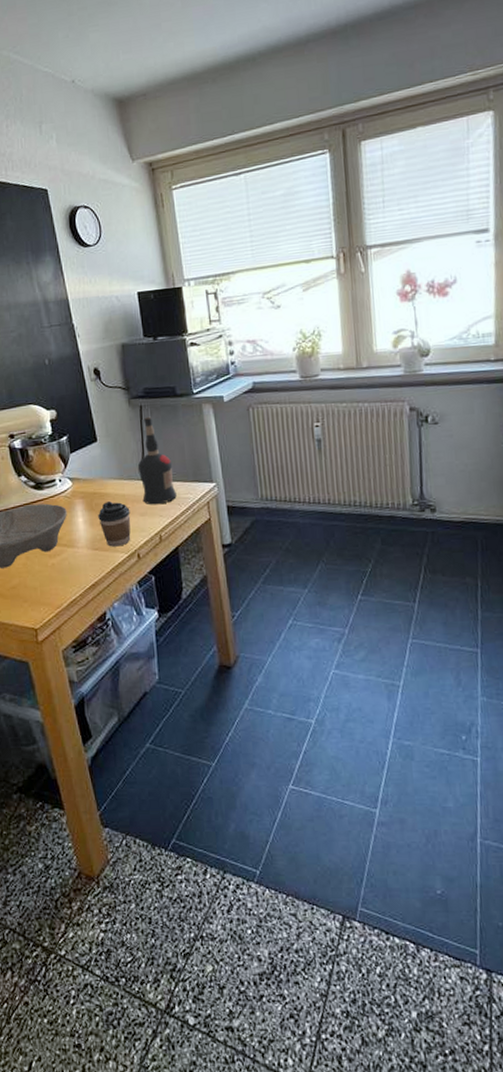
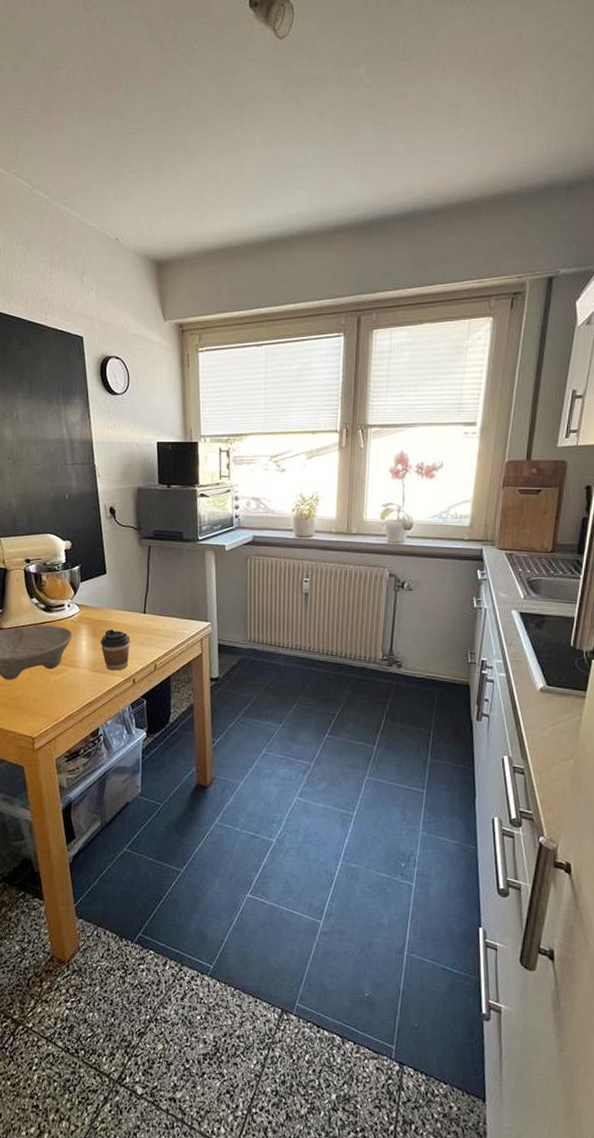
liquor bottle: present [137,416,177,505] -> none [141,556,174,637]

